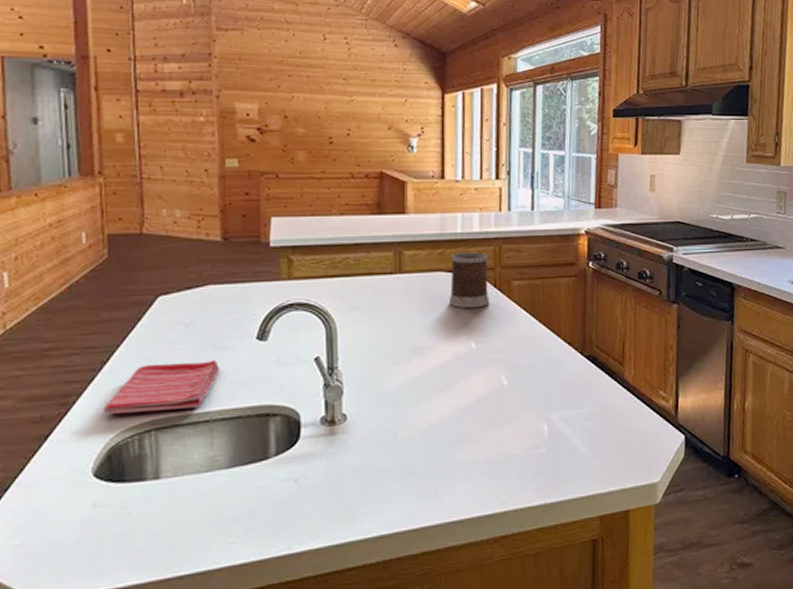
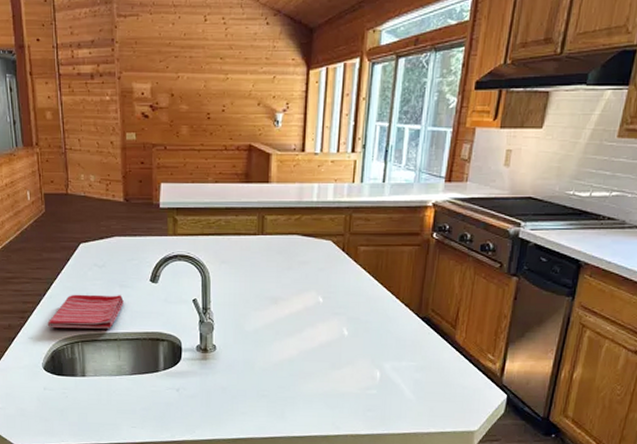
mug: present [448,252,490,309] -> none [302,219,339,269]

